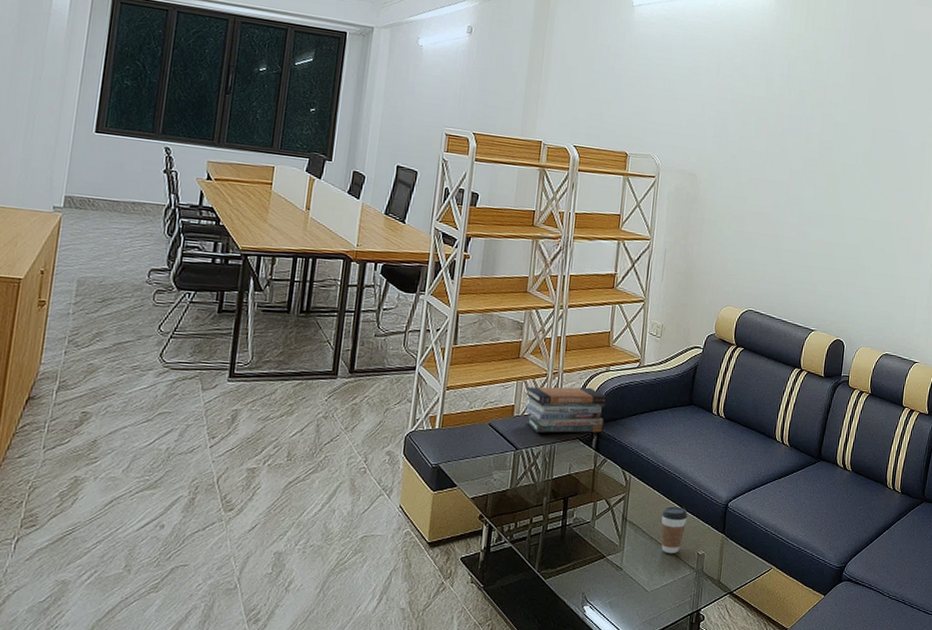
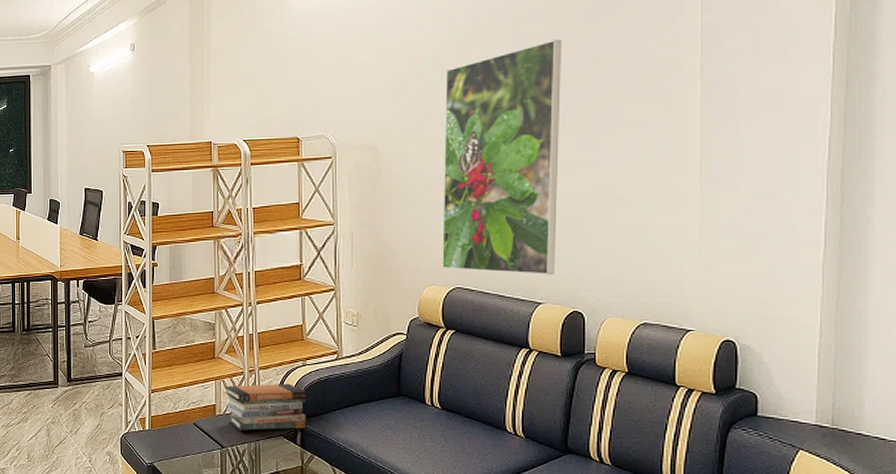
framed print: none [739,109,850,308] -> present [442,39,561,276]

